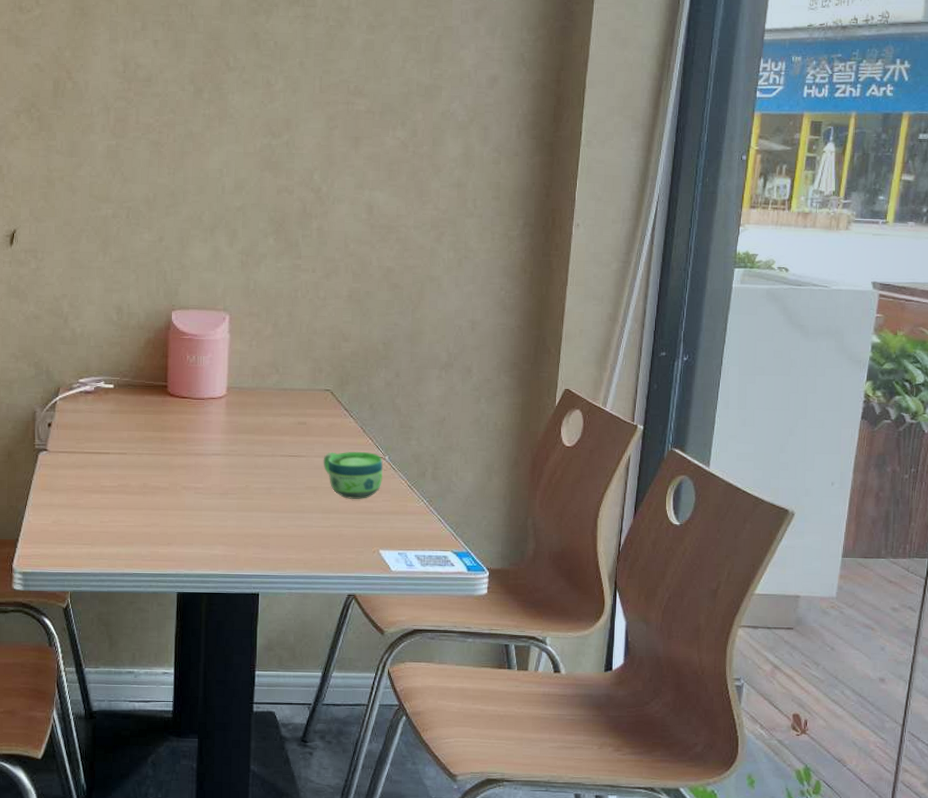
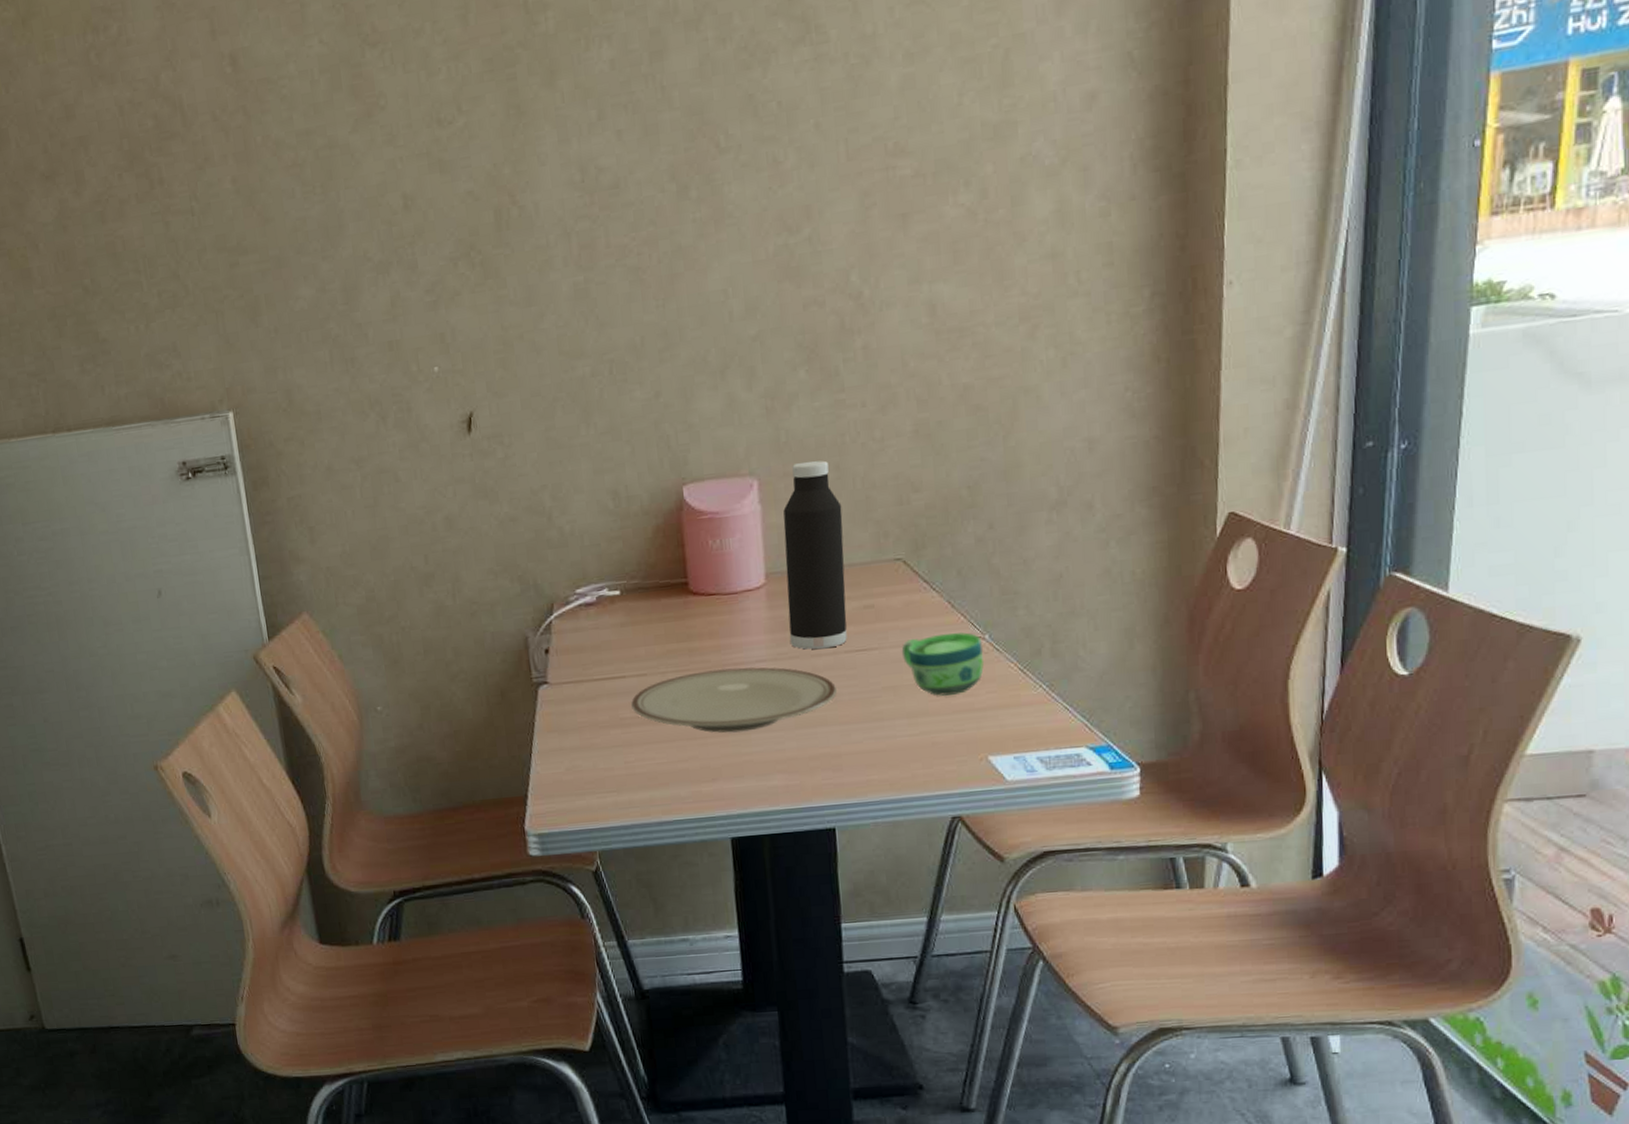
plate: none [111,457,271,509] -> present [631,667,836,733]
water bottle: none [240,306,290,451] -> present [783,460,847,650]

